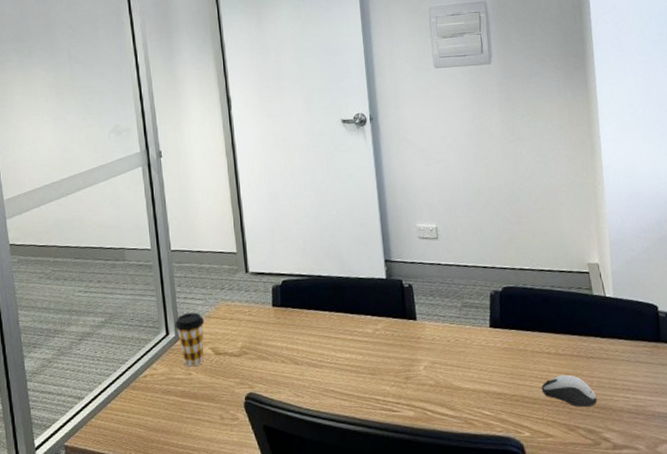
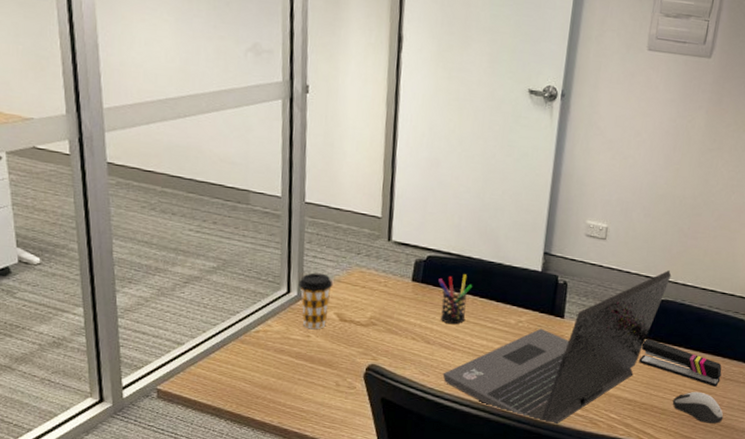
pen holder: none [296,292,327,343] -> present [438,274,473,325]
laptop: none [315,258,507,431] -> present [442,270,672,426]
stapler: none [497,327,583,367] -> present [639,338,722,387]

